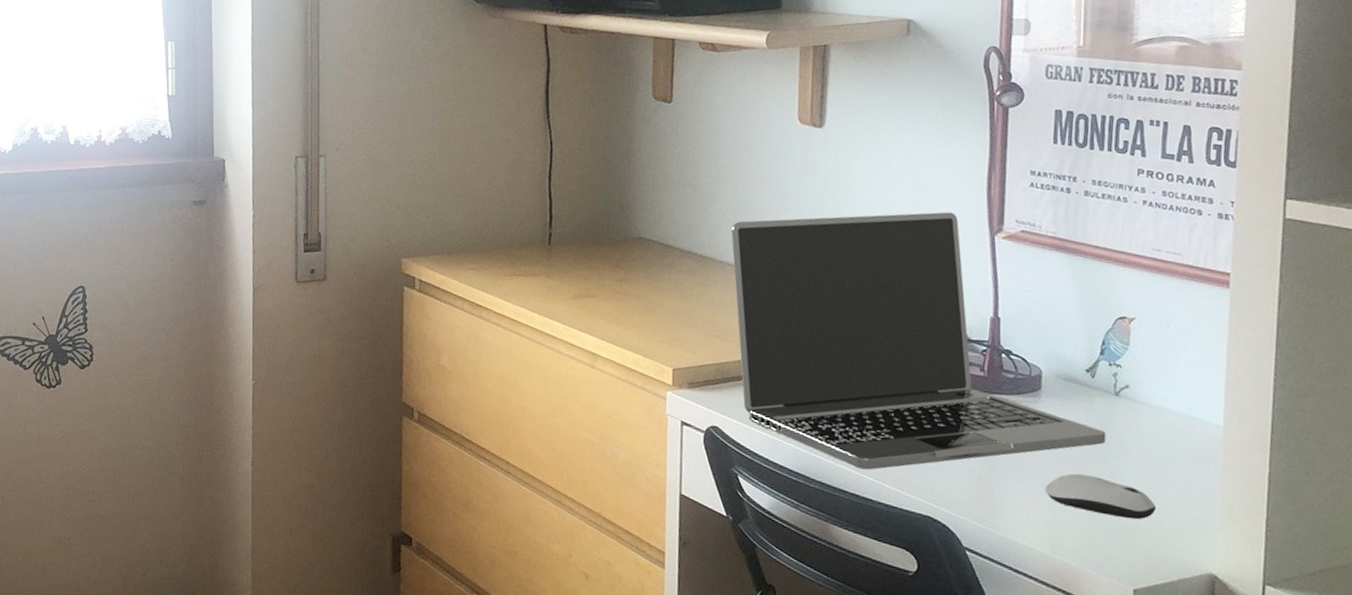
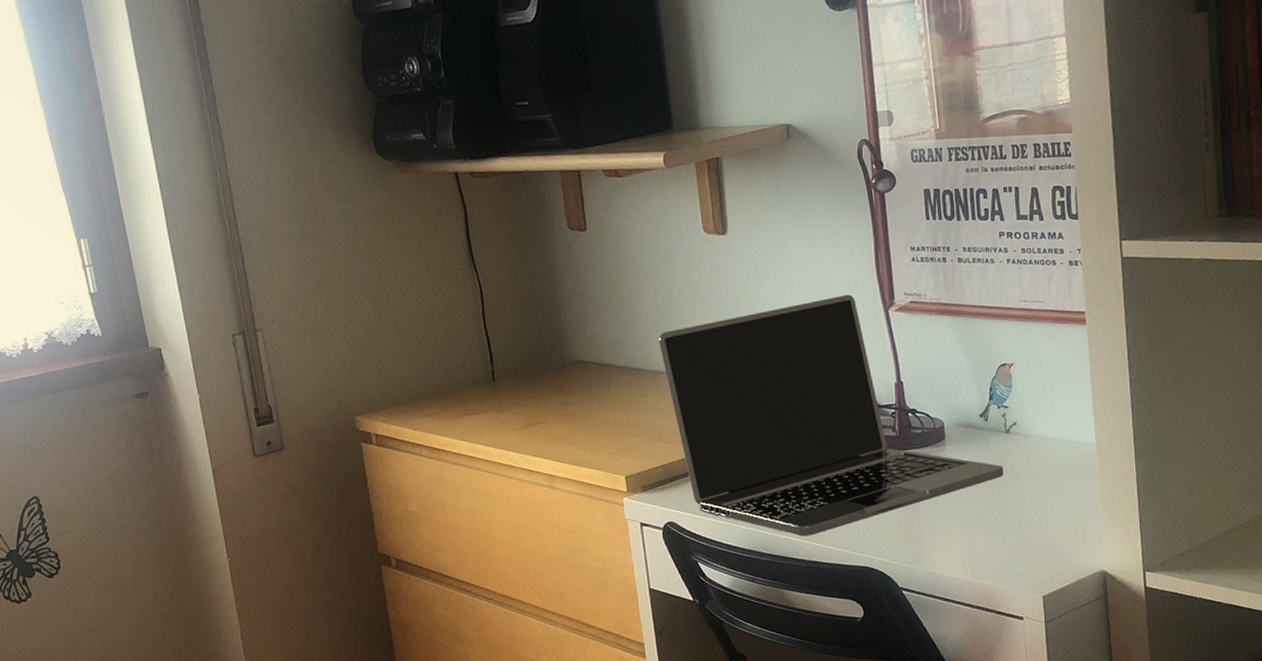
computer mouse: present [1045,473,1157,520] -> none [960,505,1052,538]

